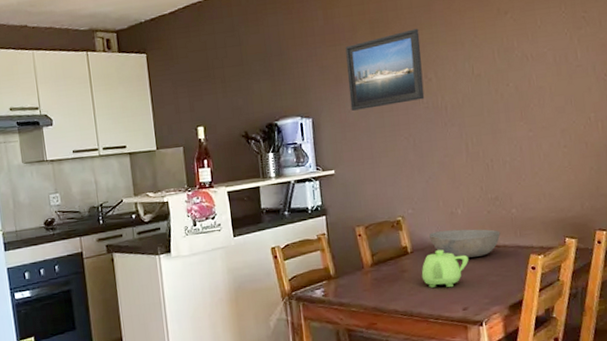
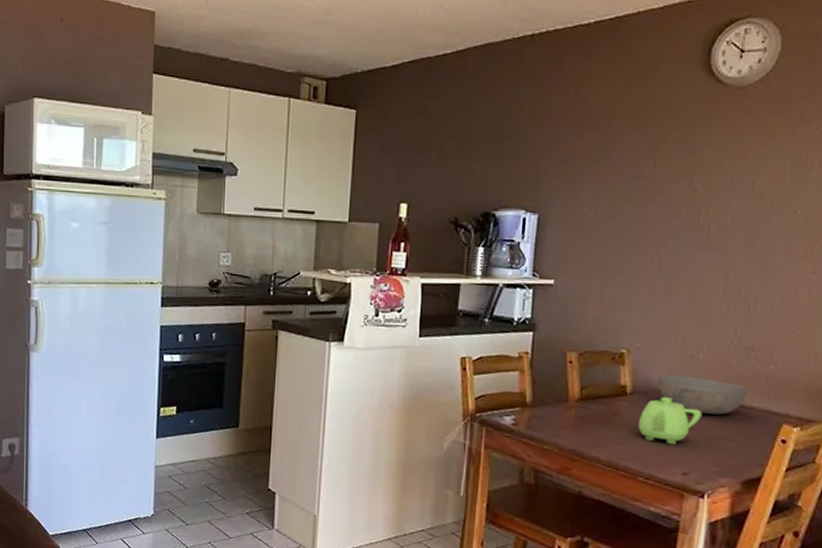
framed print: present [345,28,425,111] -> none [588,125,693,214]

